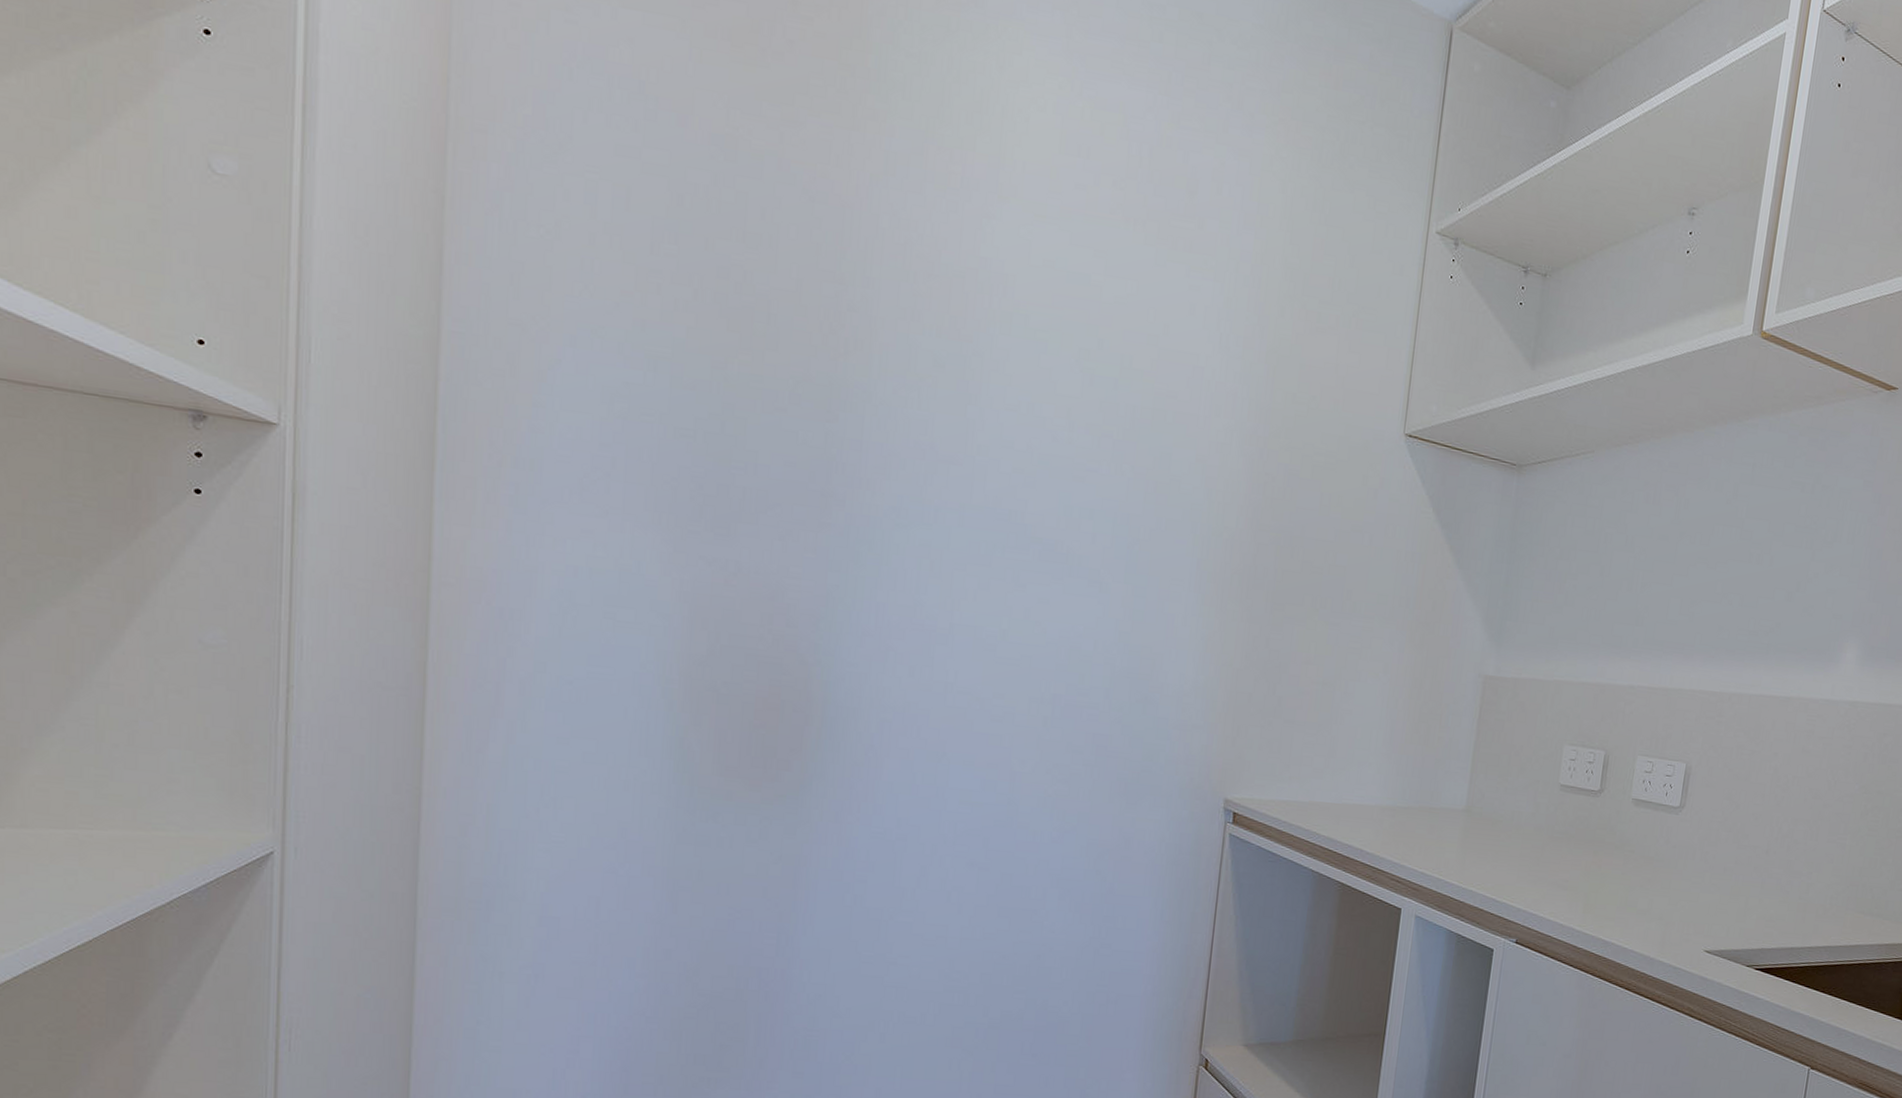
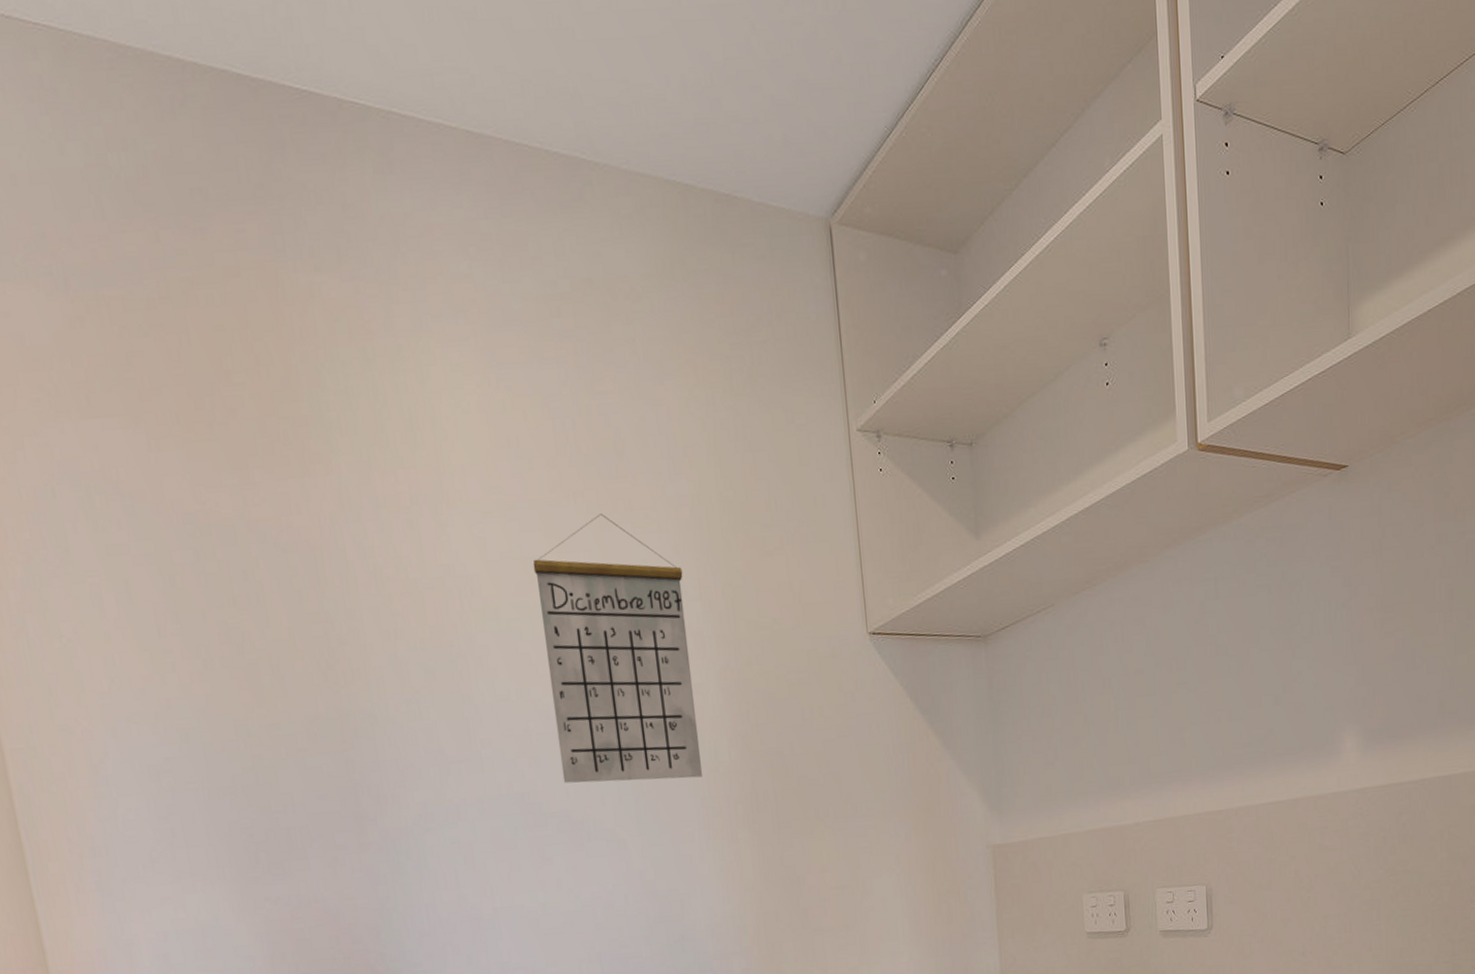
calendar: none [1056,247,1230,538] -> present [533,514,703,784]

